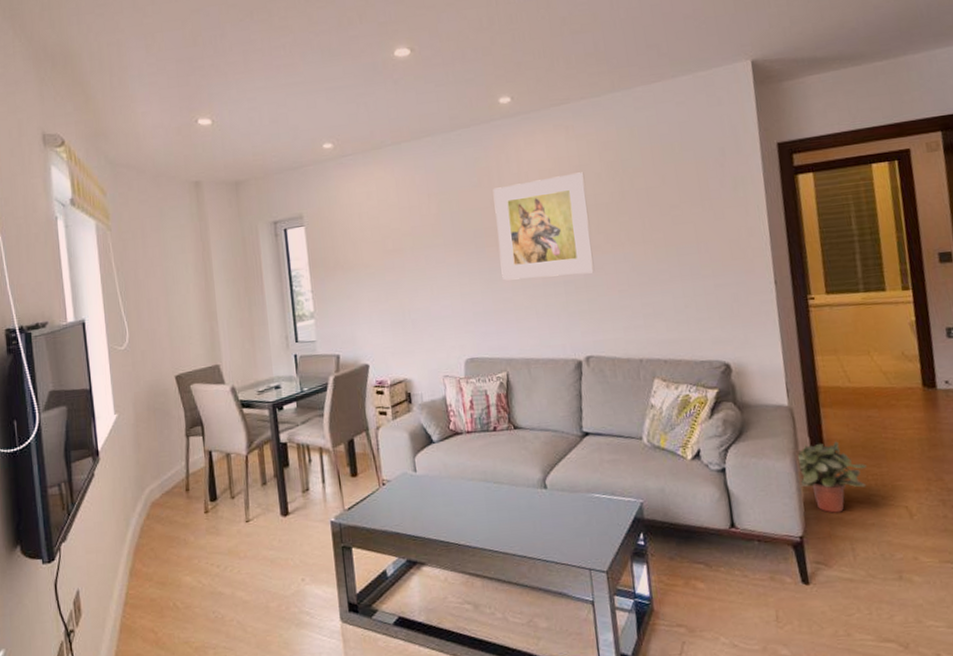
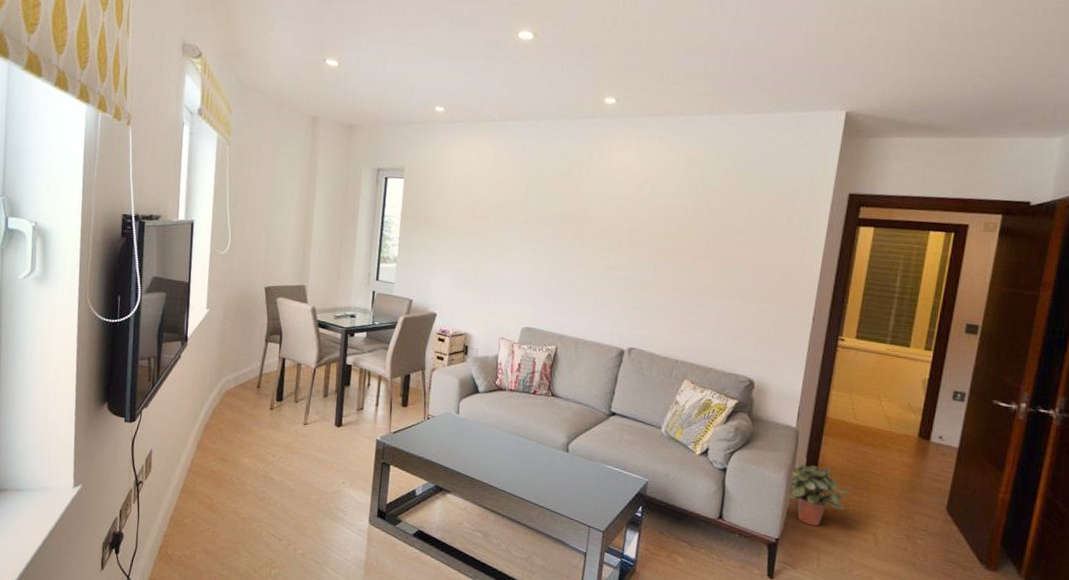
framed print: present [492,172,595,281] -> none [571,180,667,276]

